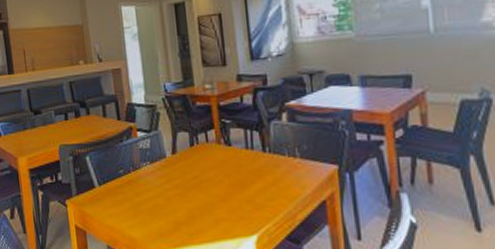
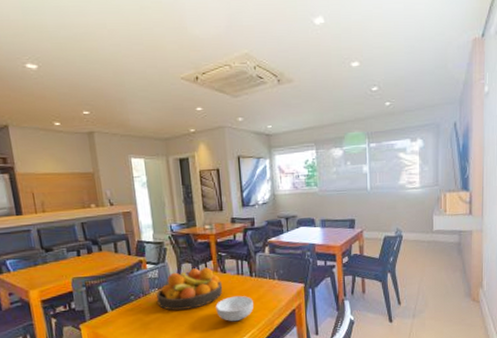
fruit bowl: none [148,138,228,191] -> present [156,267,223,310]
cereal bowl: none [219,176,268,211] -> present [215,295,254,322]

